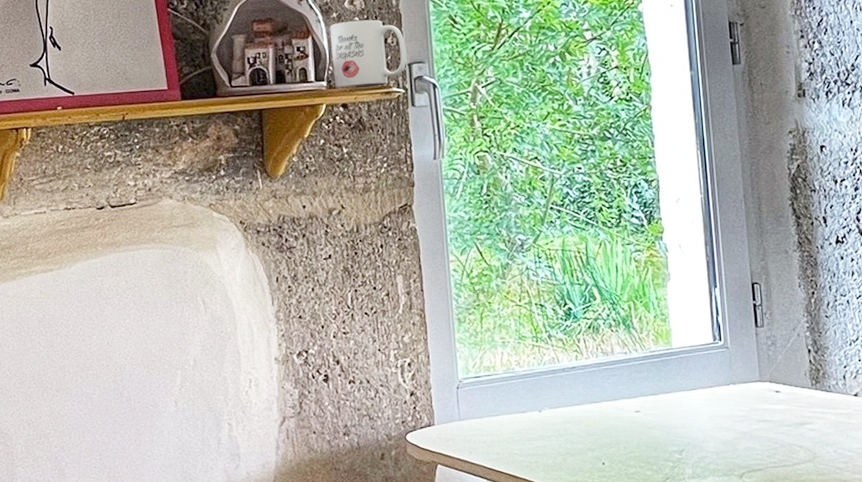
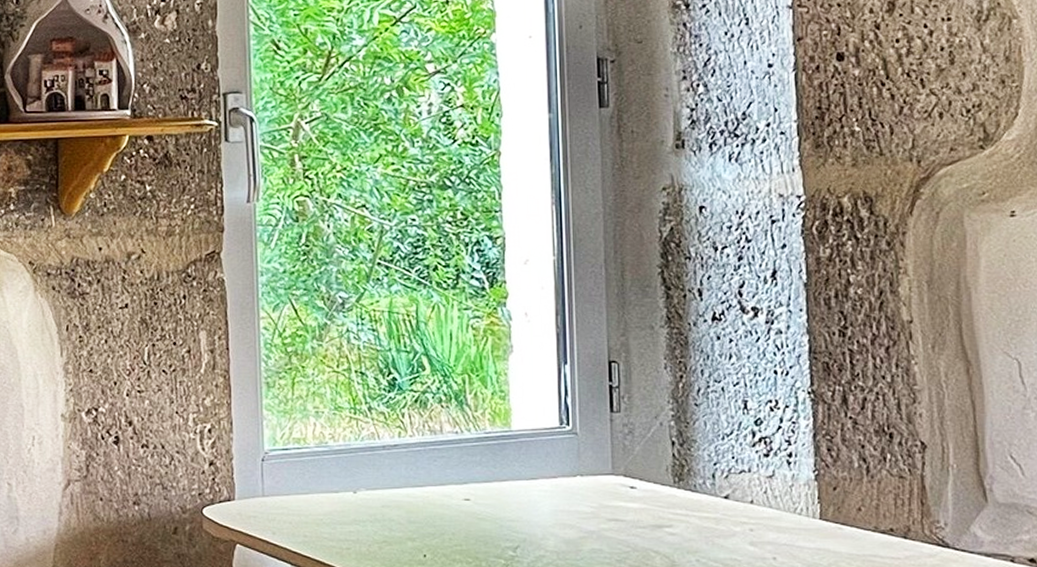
mug: present [330,19,407,90] -> none [137,42,222,120]

